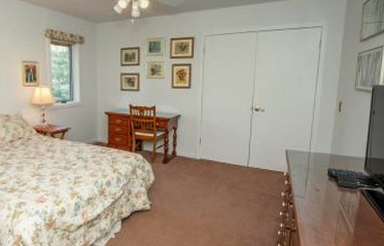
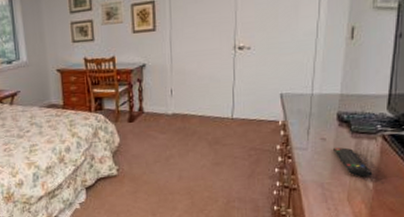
remote control: none [325,198,354,223] -> present [333,147,373,177]

